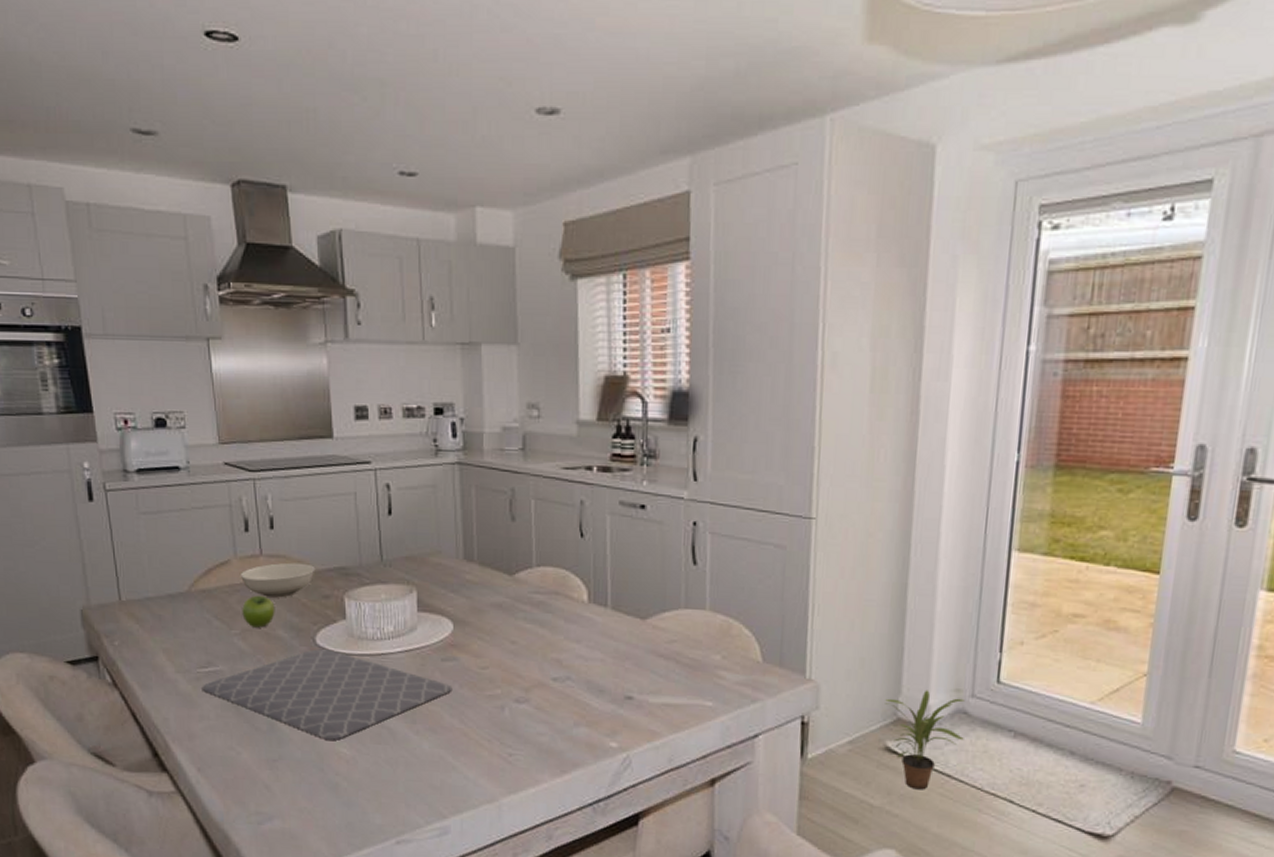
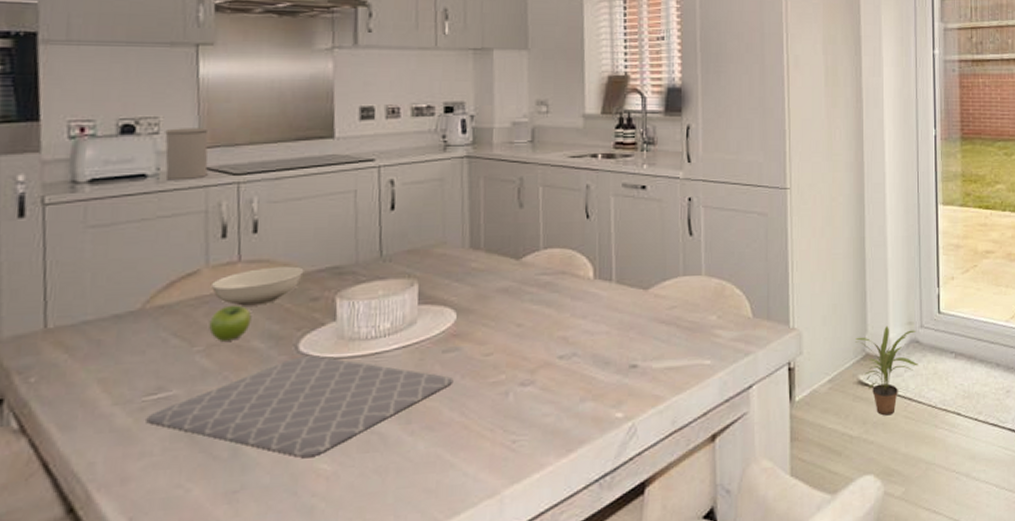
canister: none [190,423,228,474] -> present [165,128,209,181]

